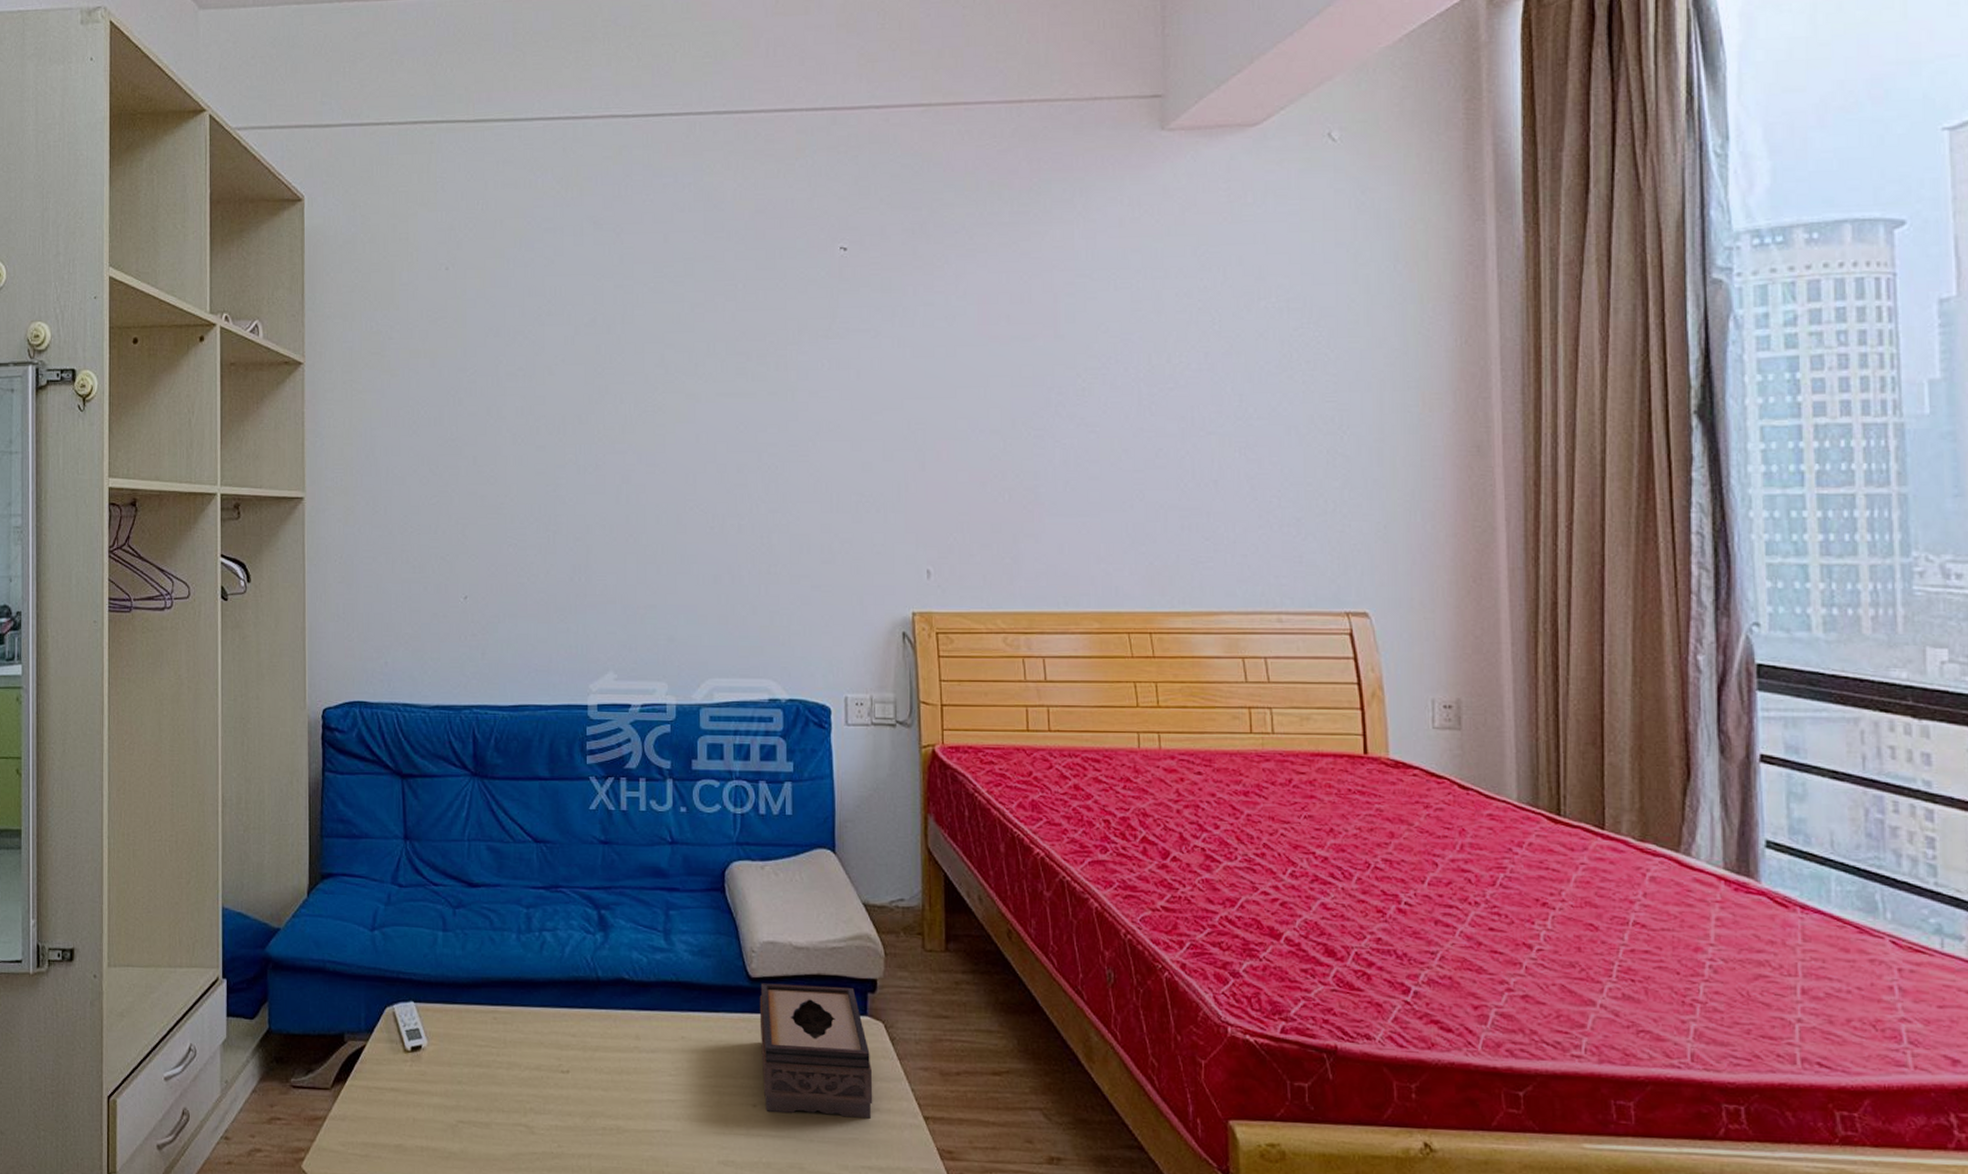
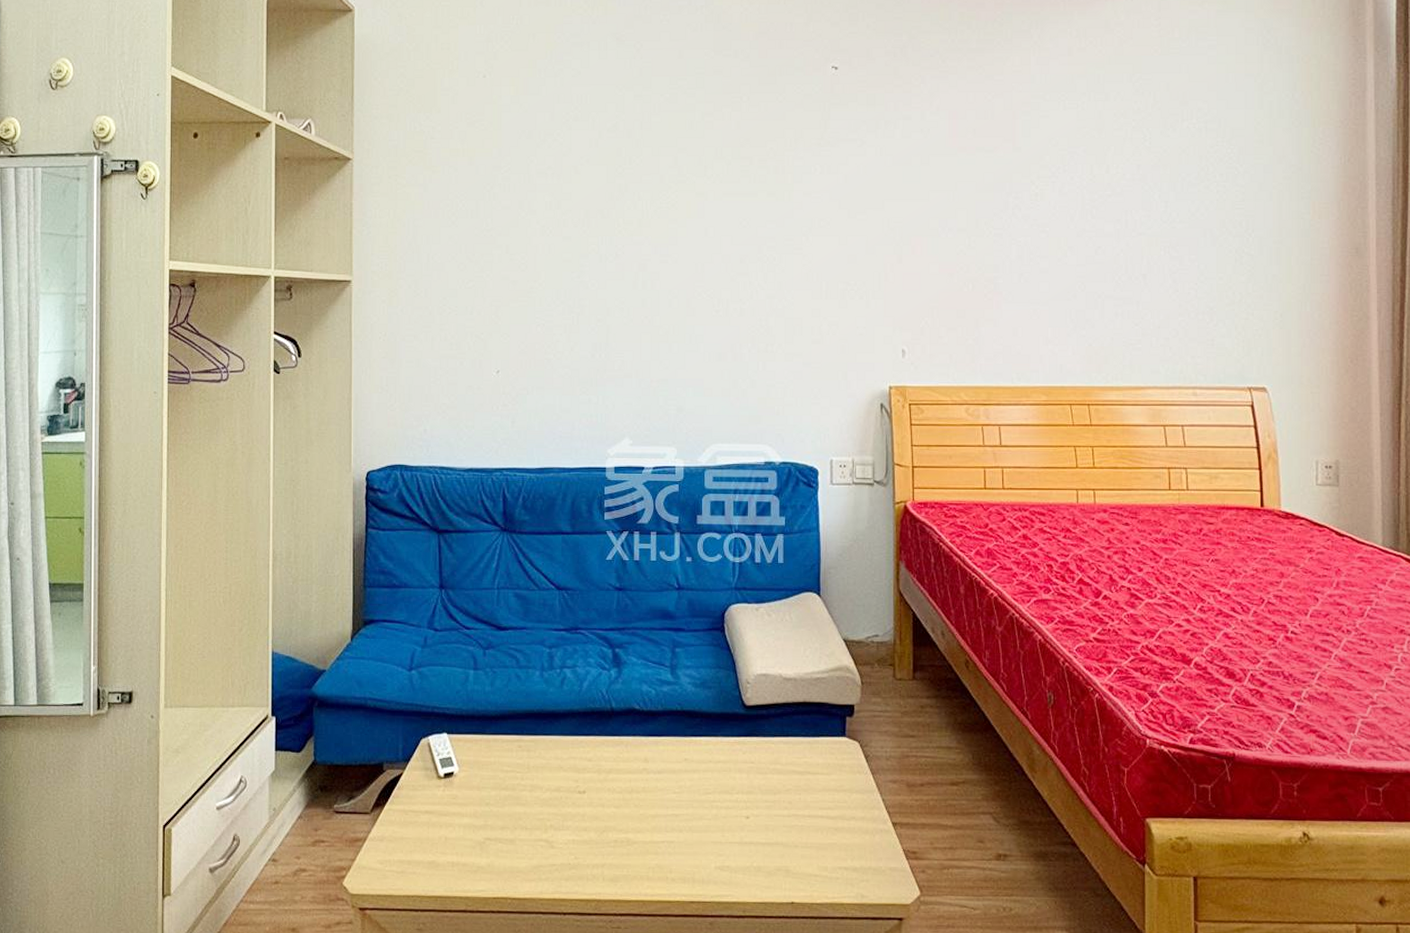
tissue box: present [759,983,873,1119] -> none [753,710,850,826]

